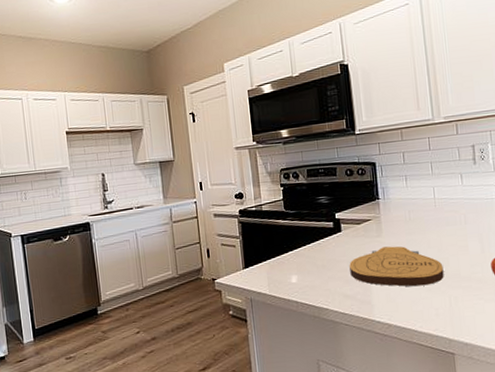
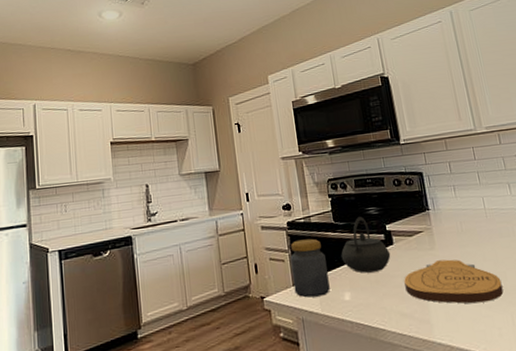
jar: none [241,226,278,280] -> present [290,238,330,298]
kettle: none [290,205,338,258] -> present [341,217,391,273]

